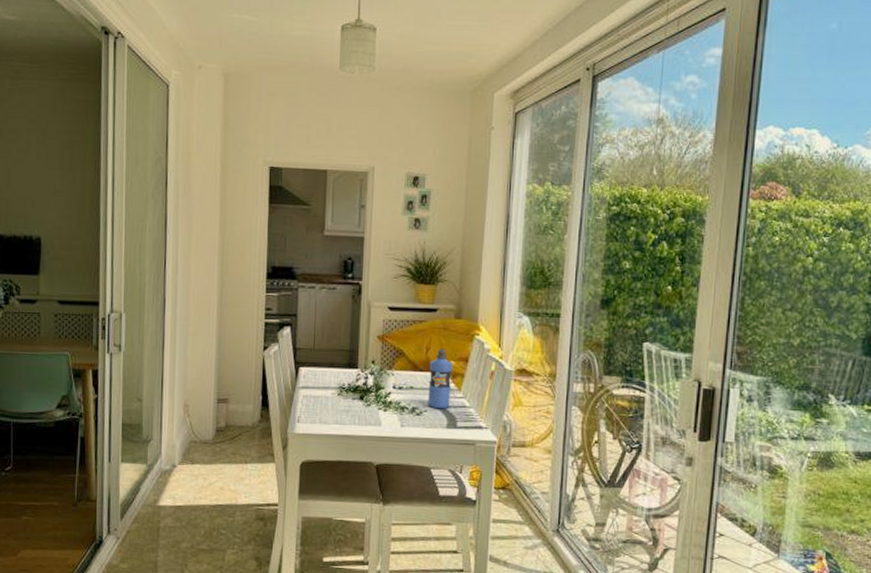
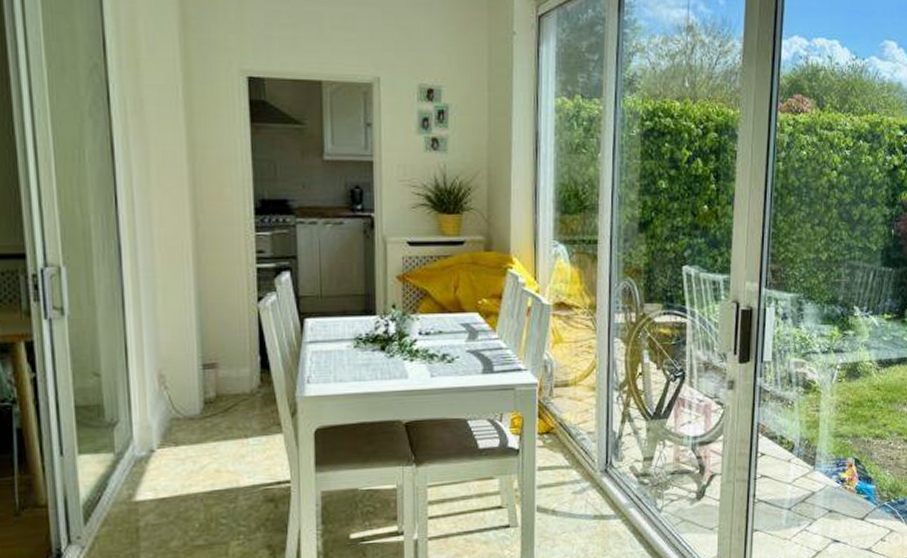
water bottle: present [427,349,453,409] -> none [458,286,485,354]

